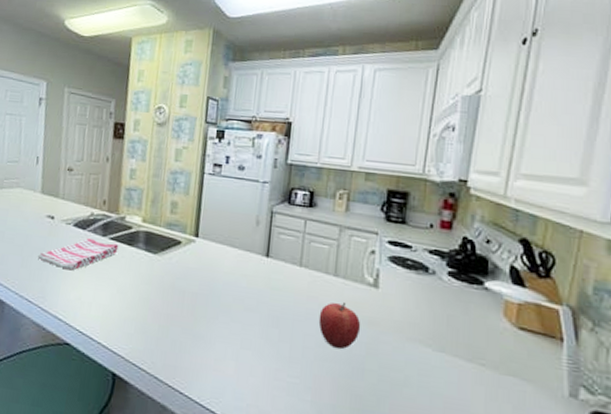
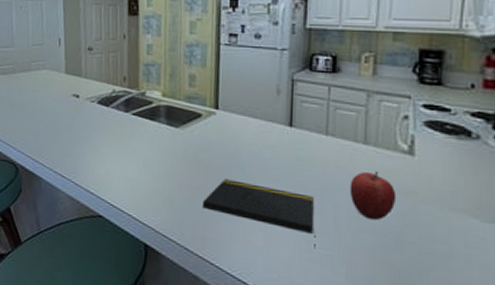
dish towel: present [37,237,119,271] -> none [66,114,141,147]
notepad: none [175,307,285,377] -> present [202,179,316,249]

